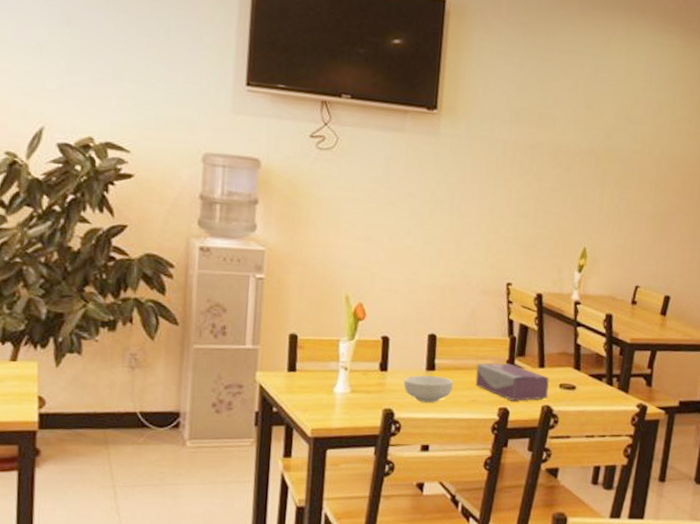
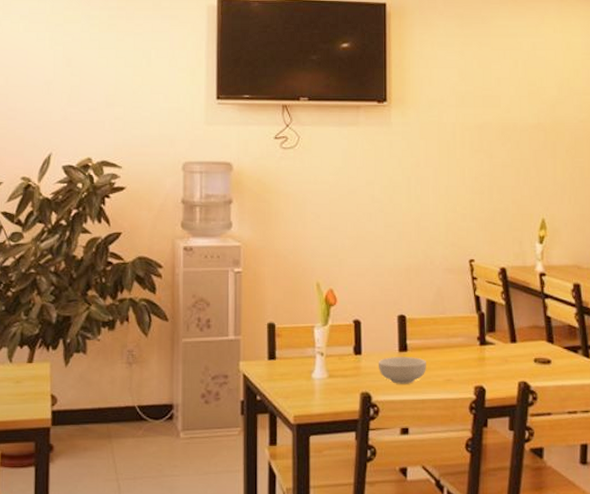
tissue box: present [475,363,549,401] -> none [448,340,524,379]

